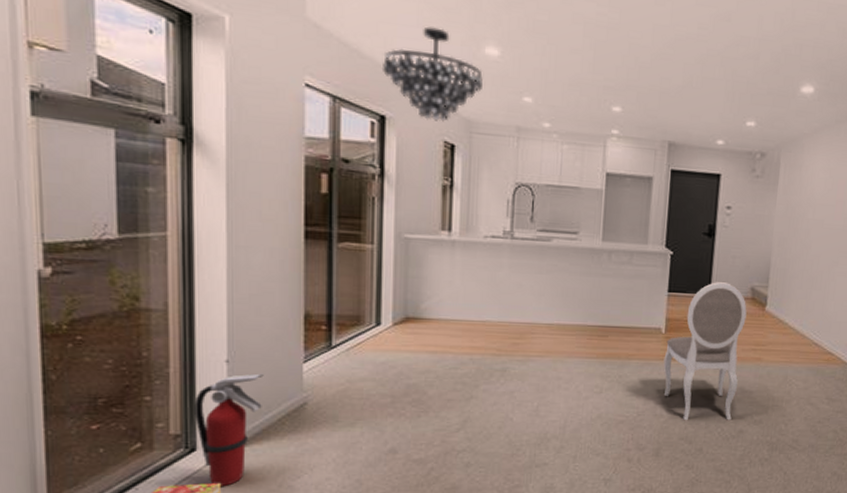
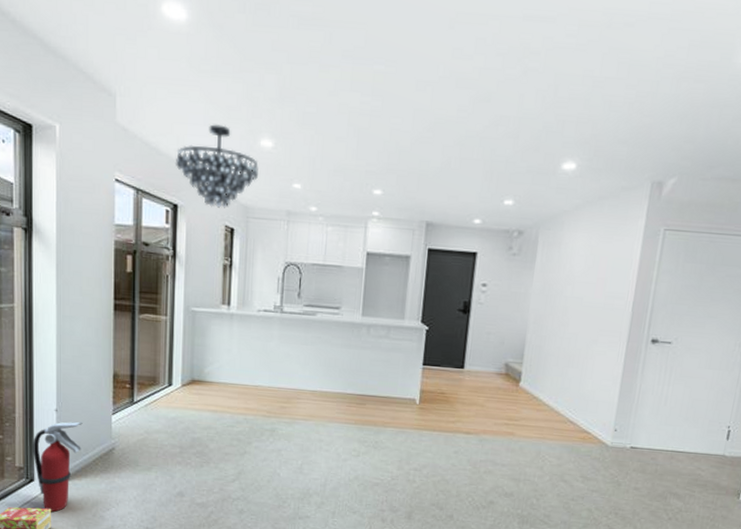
dining chair: present [663,282,747,421] -> none [417,357,501,491]

